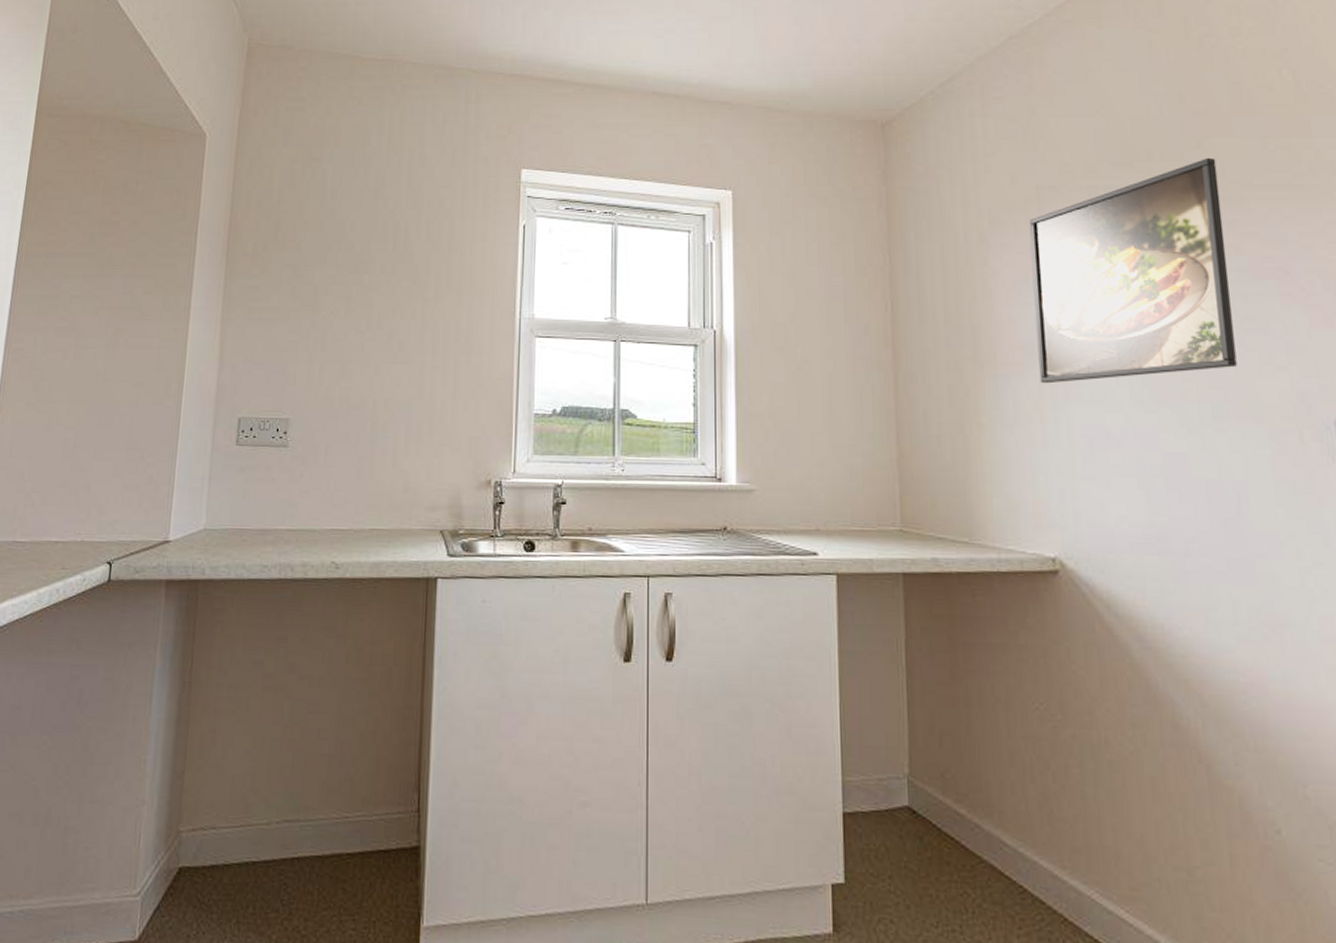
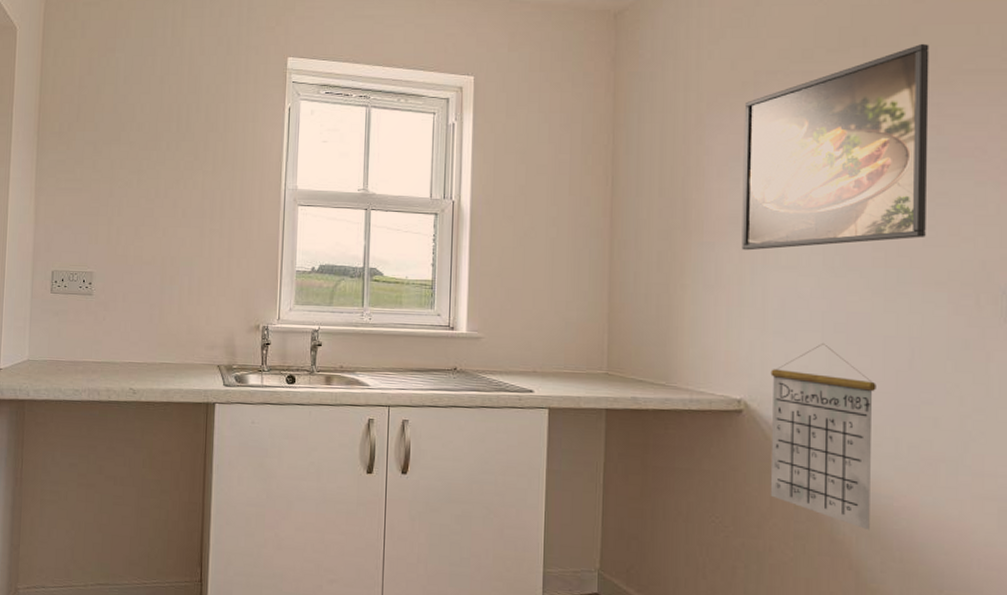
calendar: none [1085,488,1216,714] -> present [770,342,876,531]

